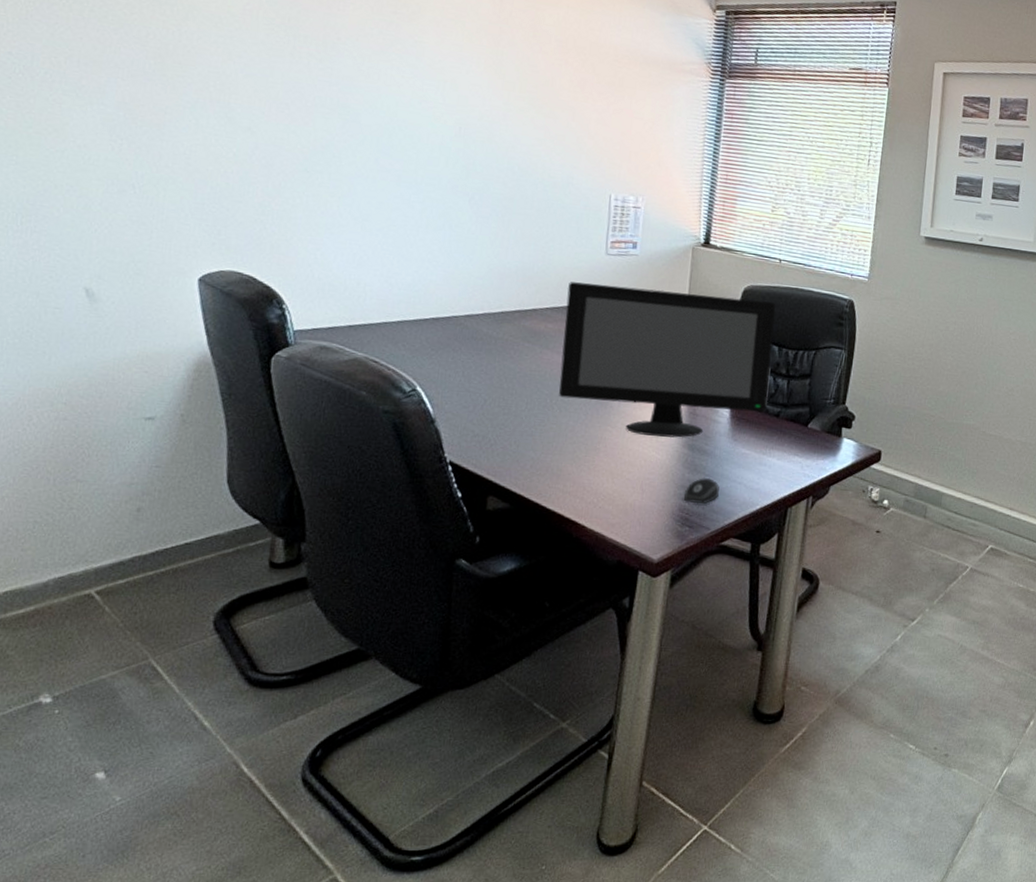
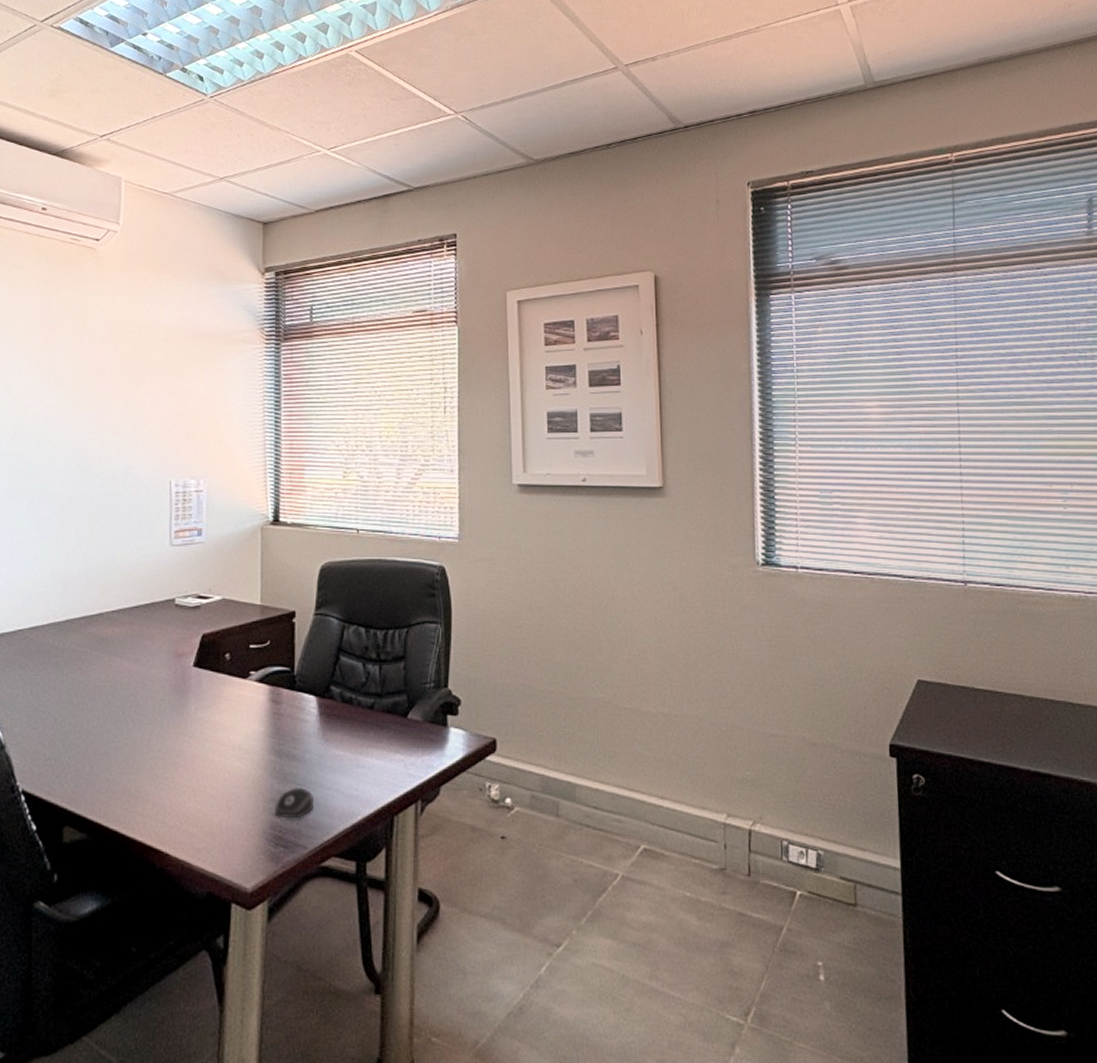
computer monitor: present [559,282,776,438] -> none [130,578,359,743]

